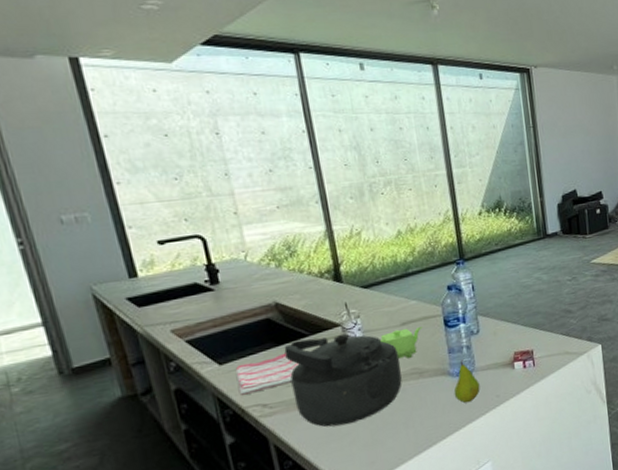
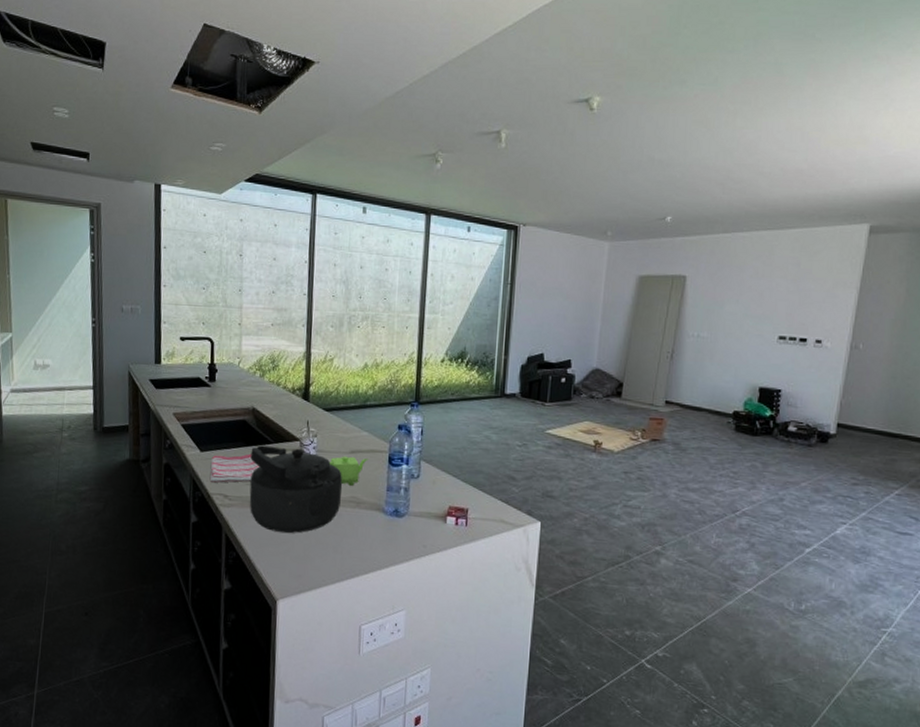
fruit: present [453,359,480,403] -> none [384,500,410,545]

